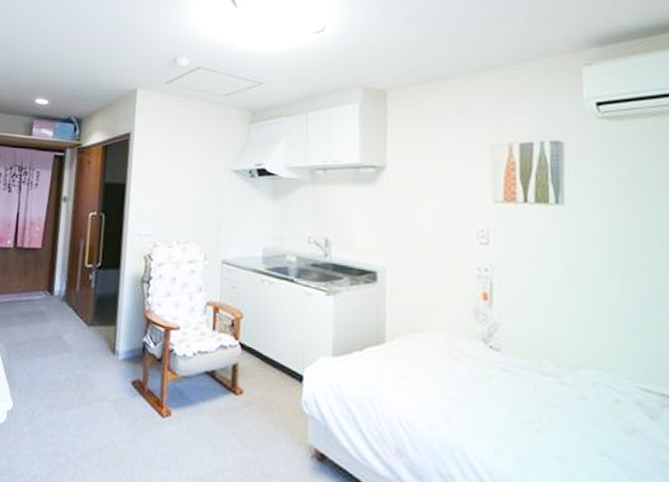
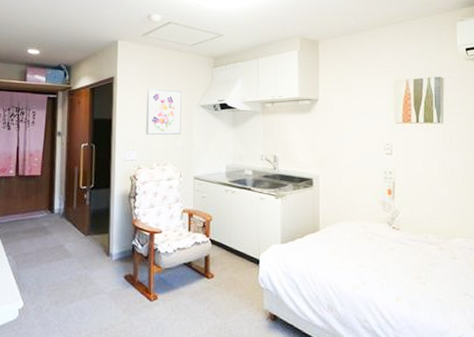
wall art: none [165,148,210,206] -> present [146,89,182,134]

